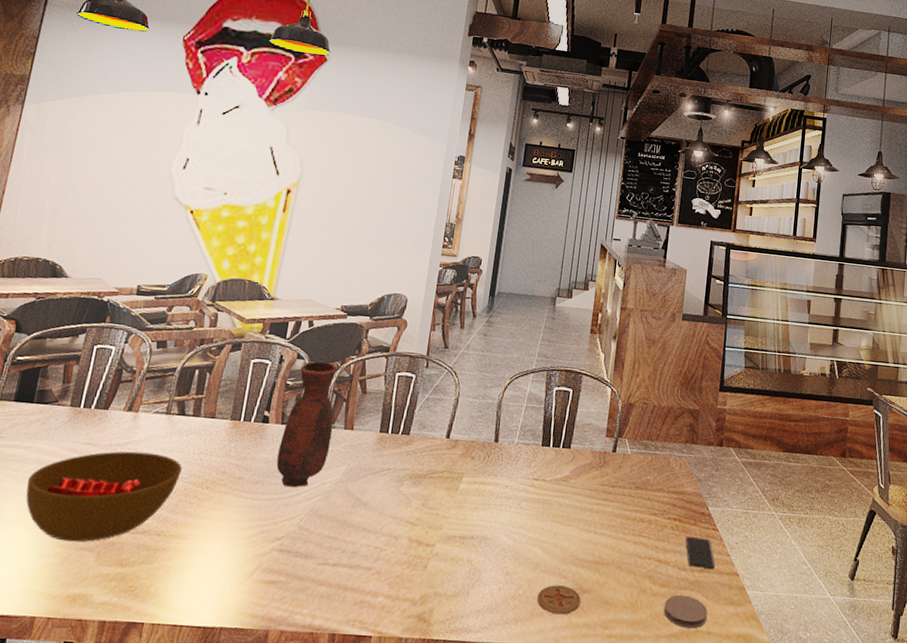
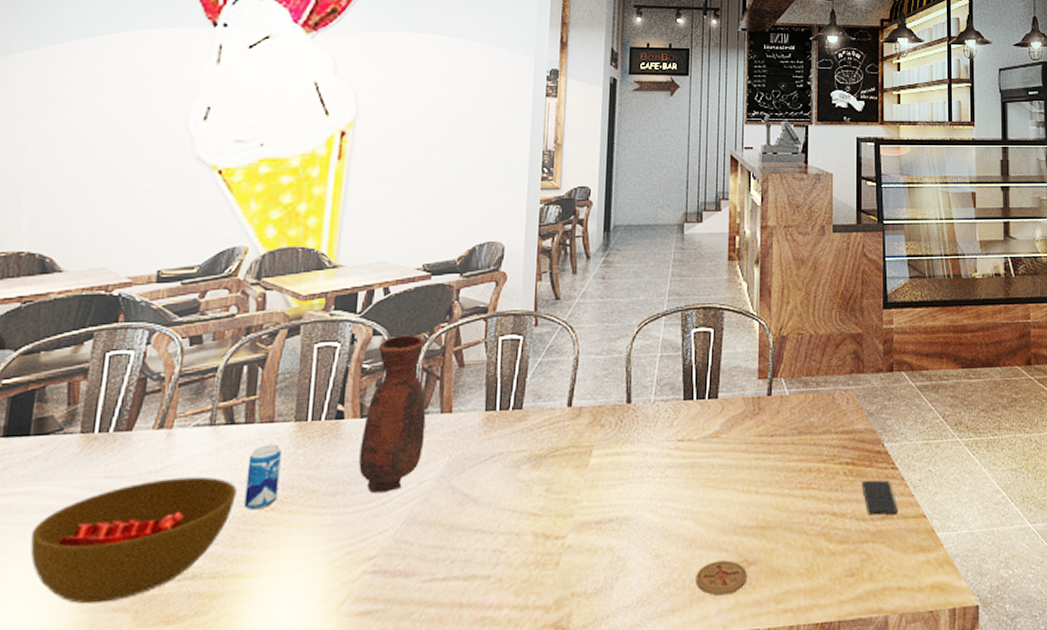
beverage can: none [186,435,219,487] -> present [244,444,282,510]
coaster: present [664,594,708,629] -> none [846,549,895,587]

